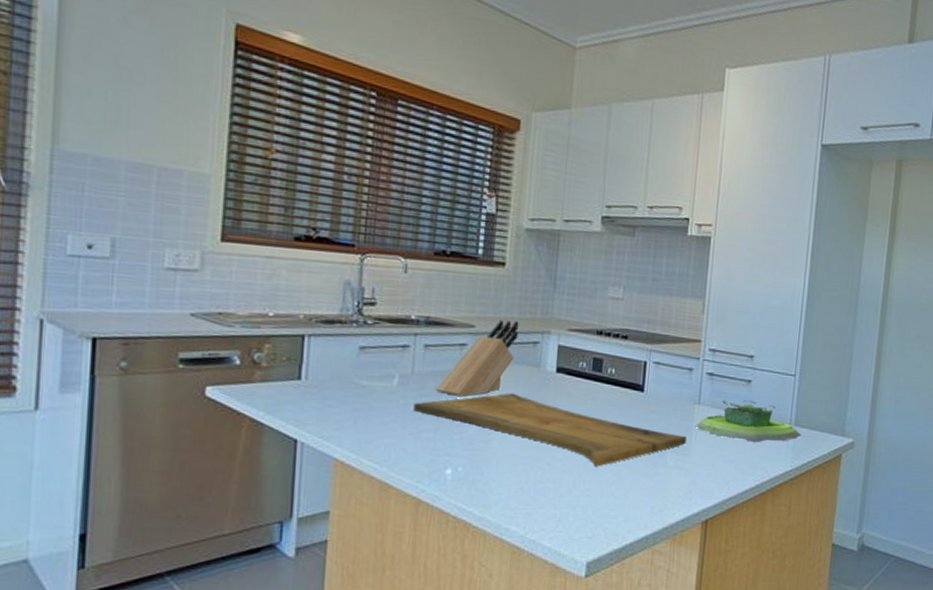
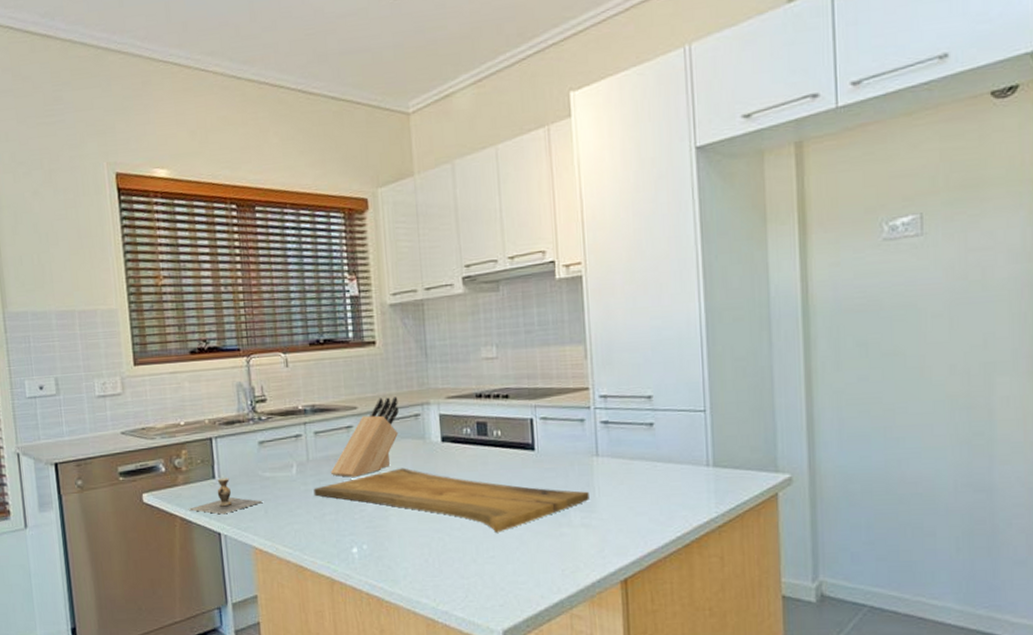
pottery: none [263,380,353,420] -> present [189,477,263,515]
plant pot: present [695,399,802,443] -> none [597,445,725,491]

